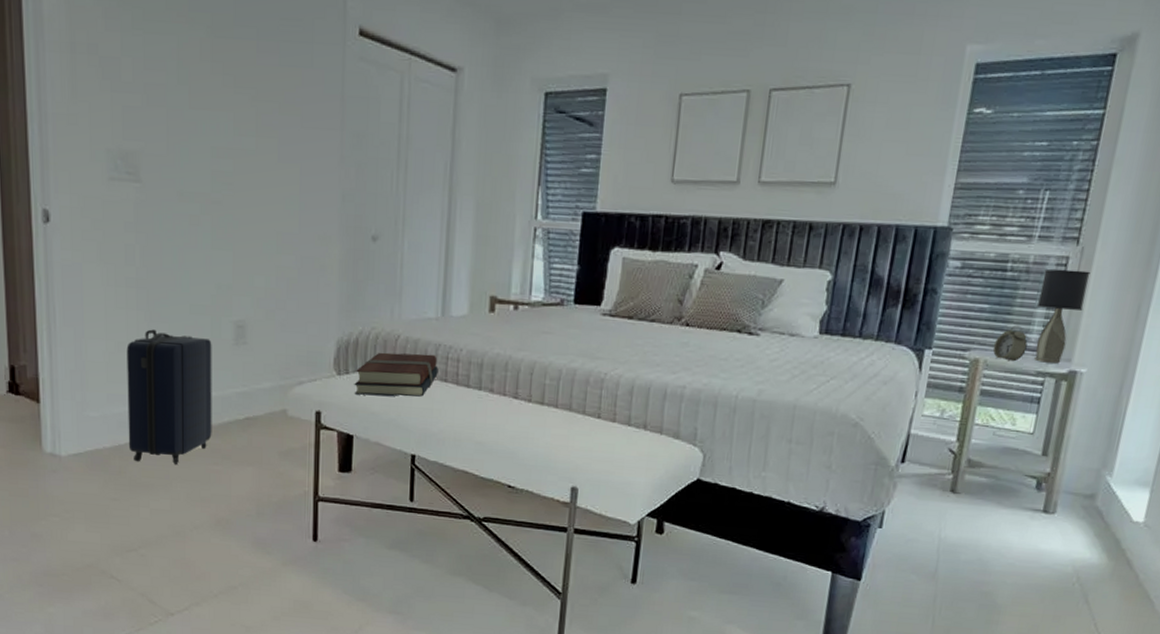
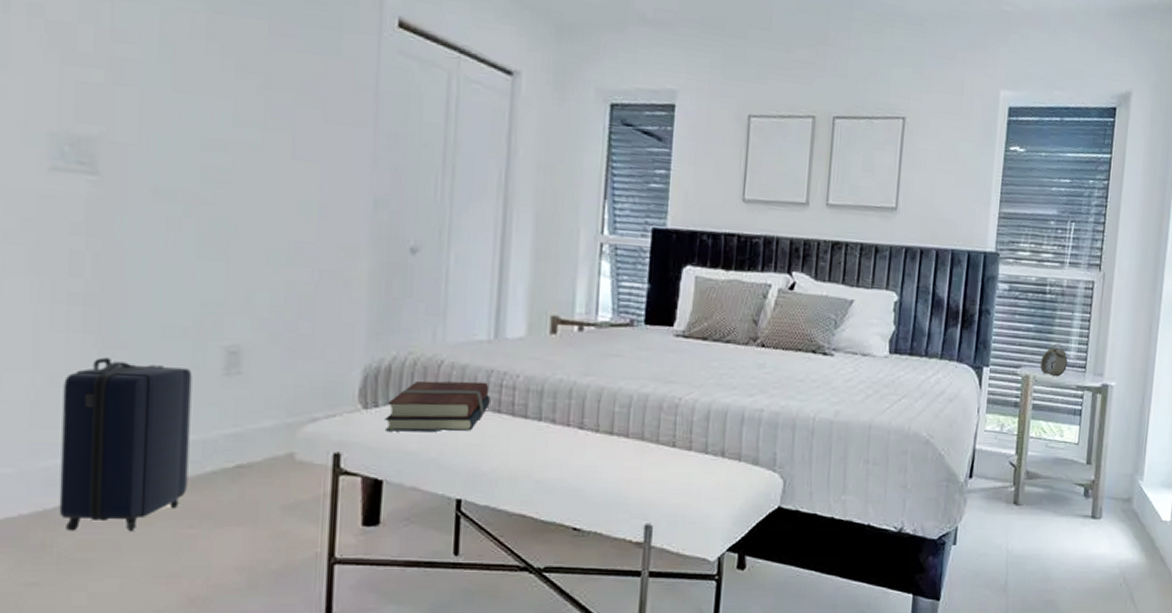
table lamp: present [1033,269,1091,364] -> none [1072,292,1112,378]

